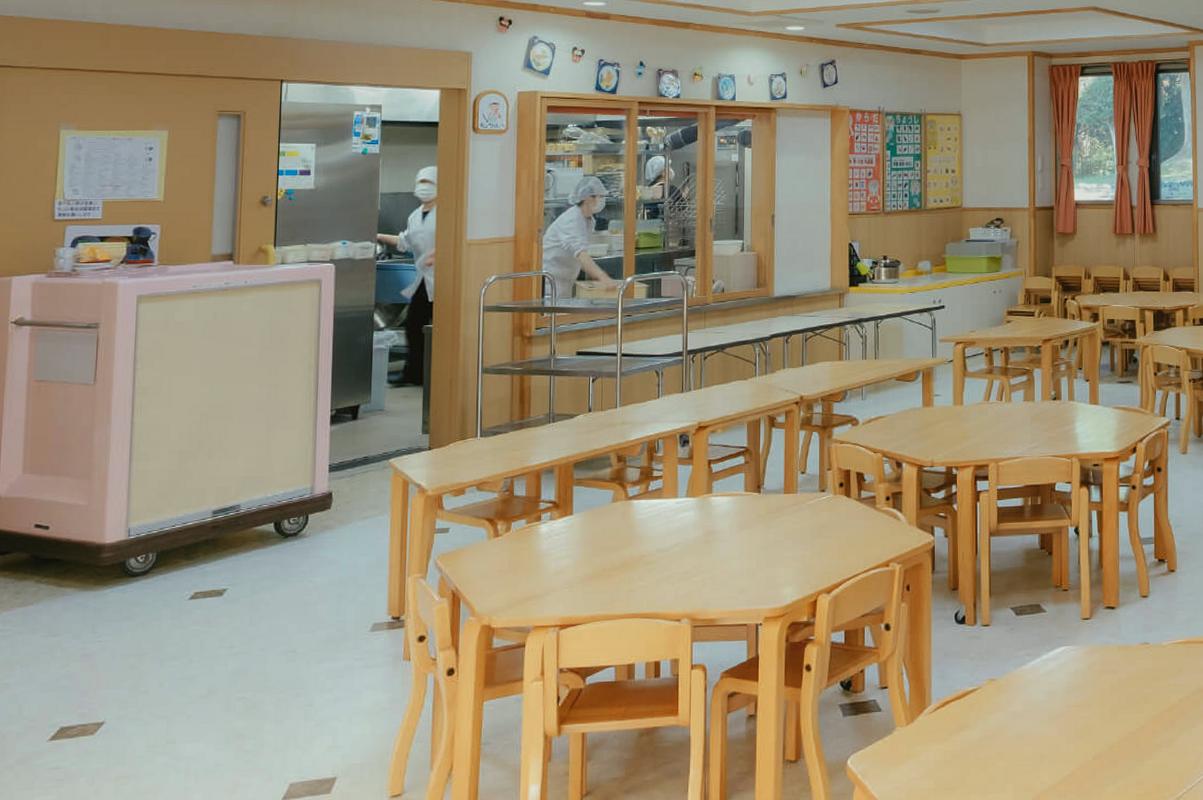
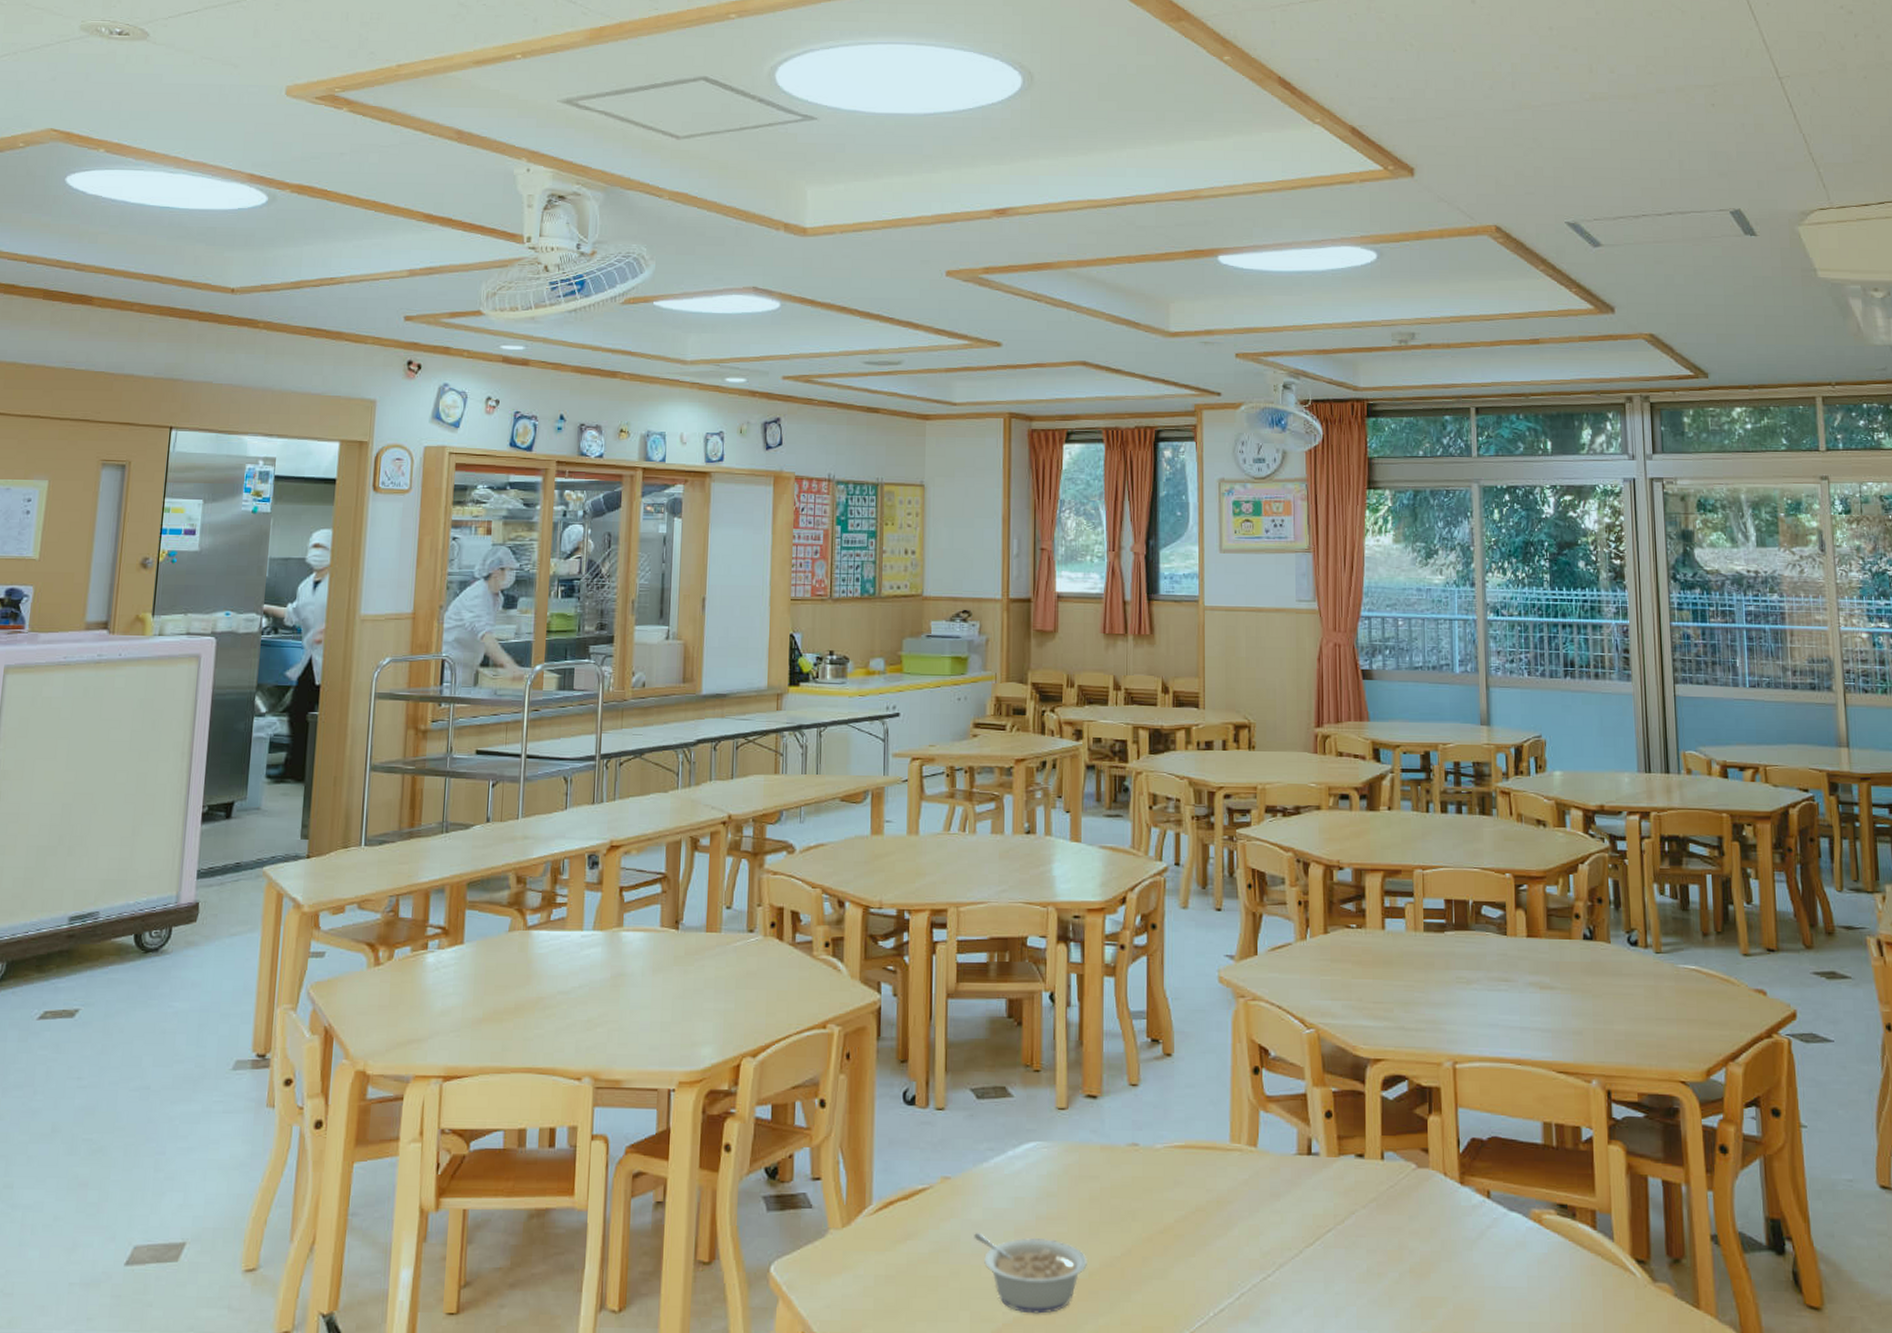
legume: none [1016,721,1109,782] -> present [974,1233,1087,1314]

